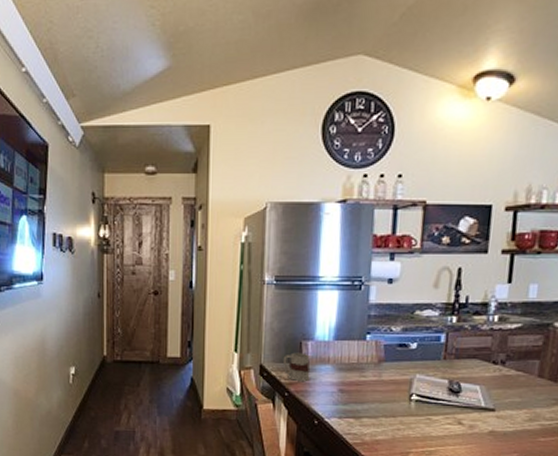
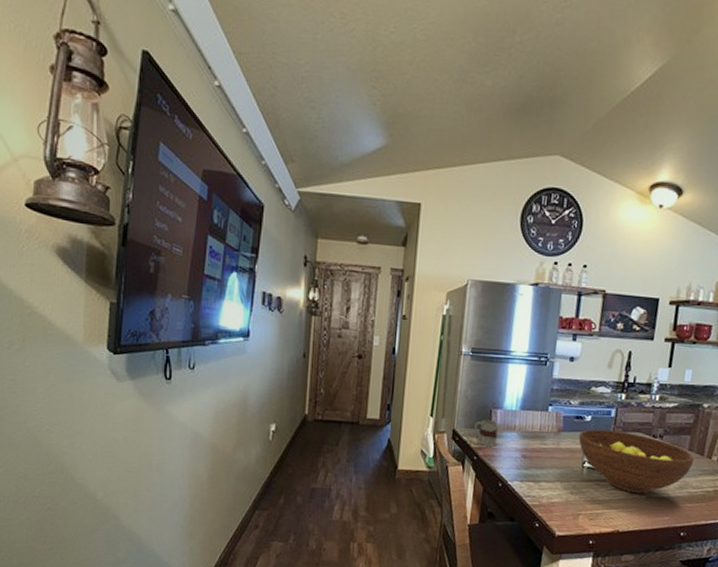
fruit bowl: none [403,357,546,428] -> present [578,429,695,494]

